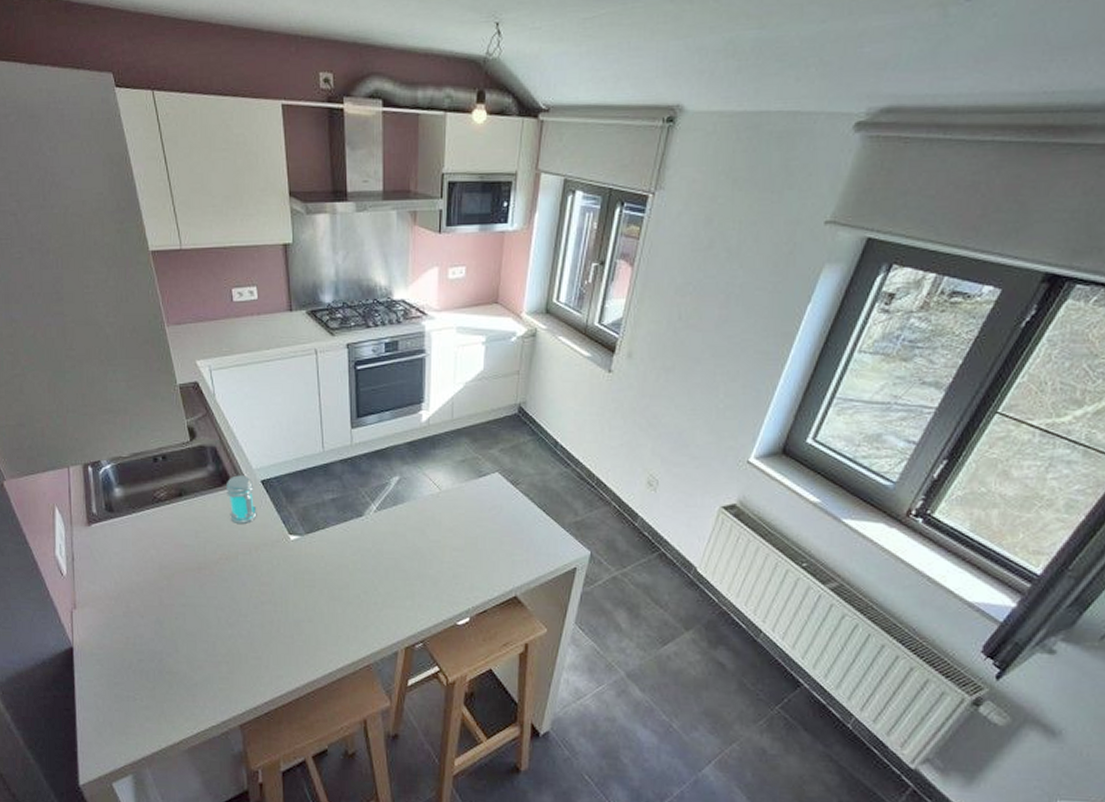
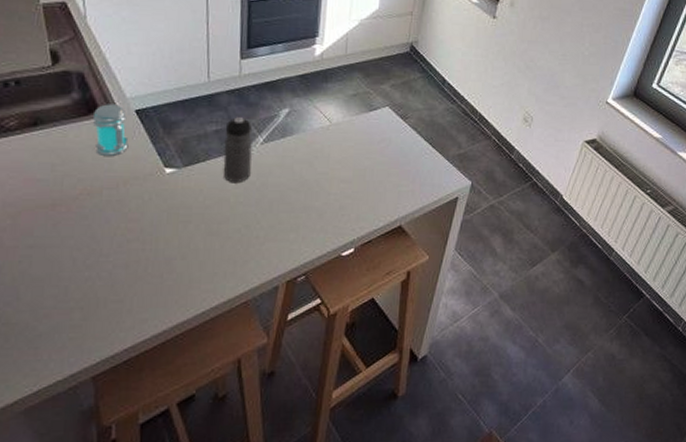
water bottle: none [341,486,366,549] -> present [223,117,252,182]

